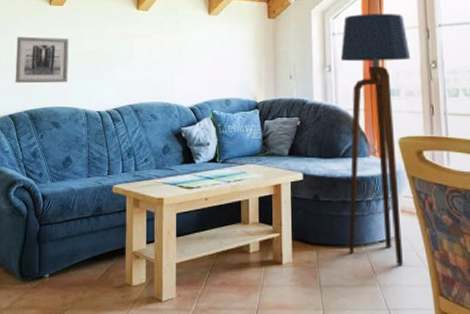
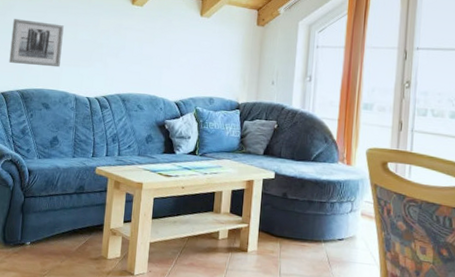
floor lamp: present [341,13,411,265] -> none [309,30,387,262]

